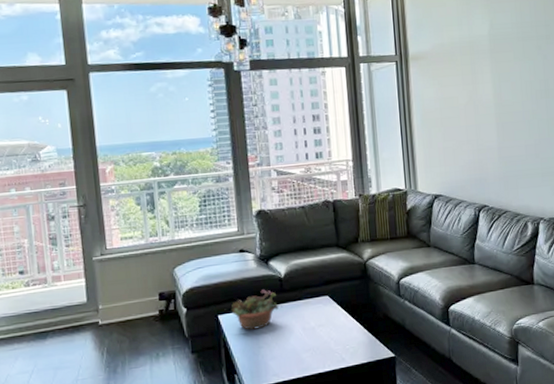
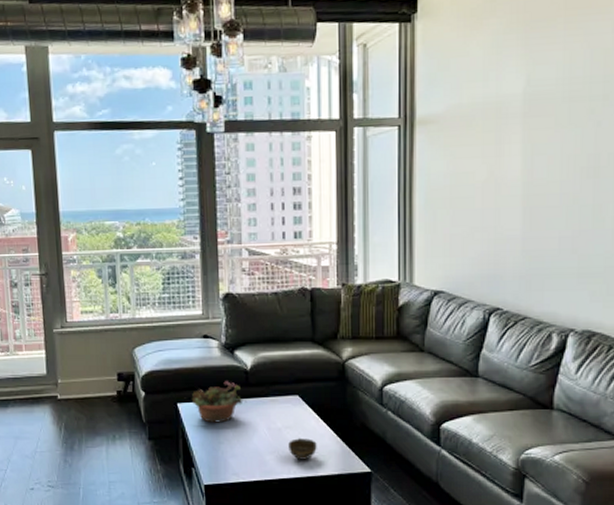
cup: none [322,333,347,354] -> present [288,437,317,460]

